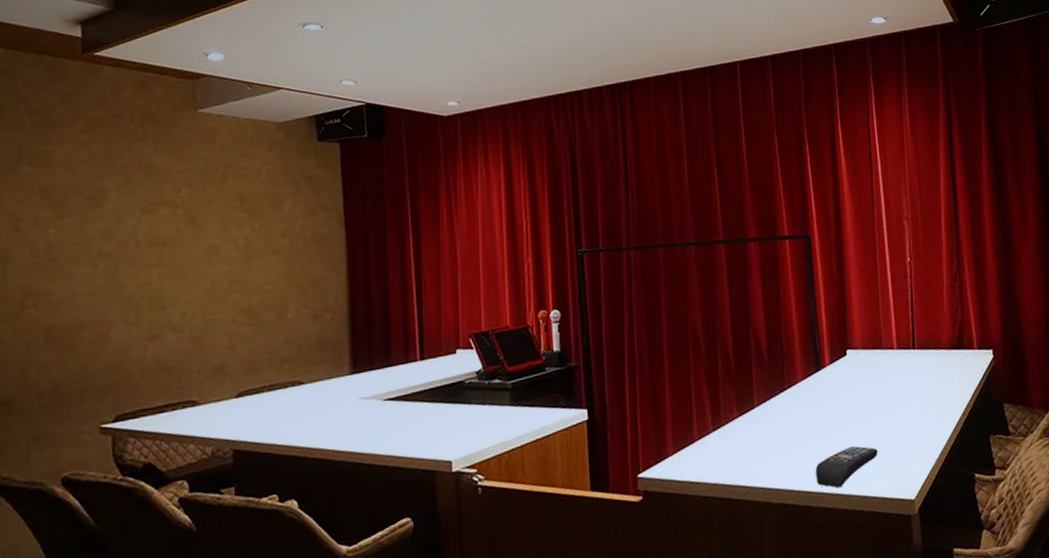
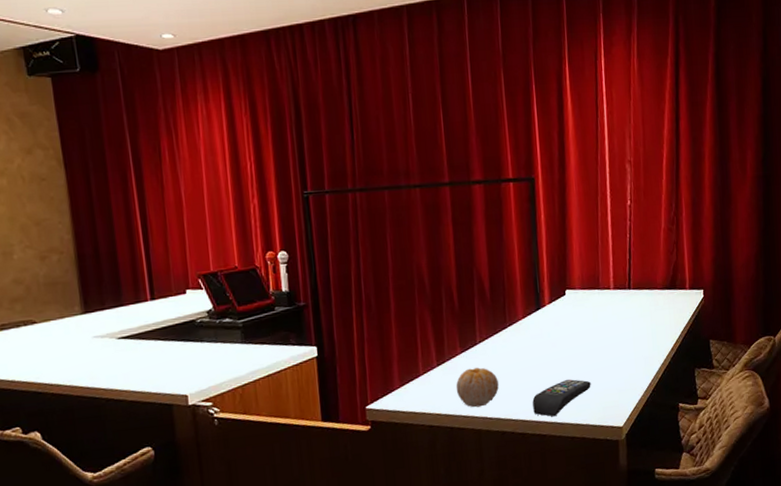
fruit: none [733,433,779,477] -> present [455,367,499,408]

